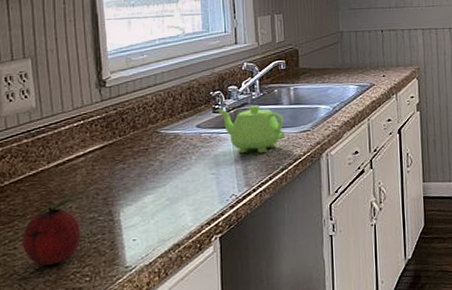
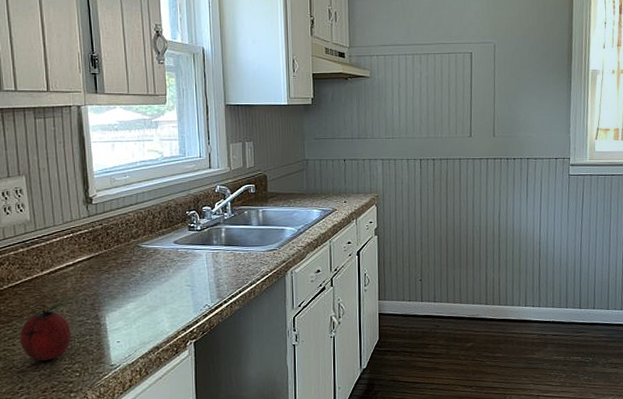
teapot: present [217,105,286,154] -> none [192,225,254,269]

